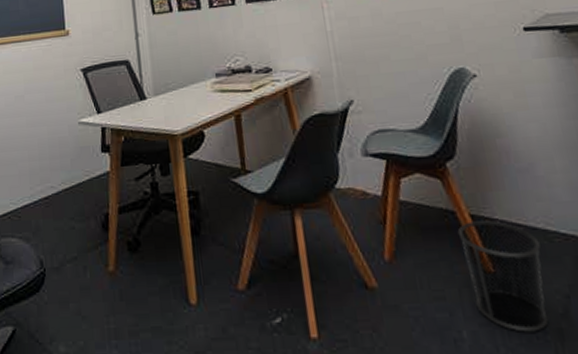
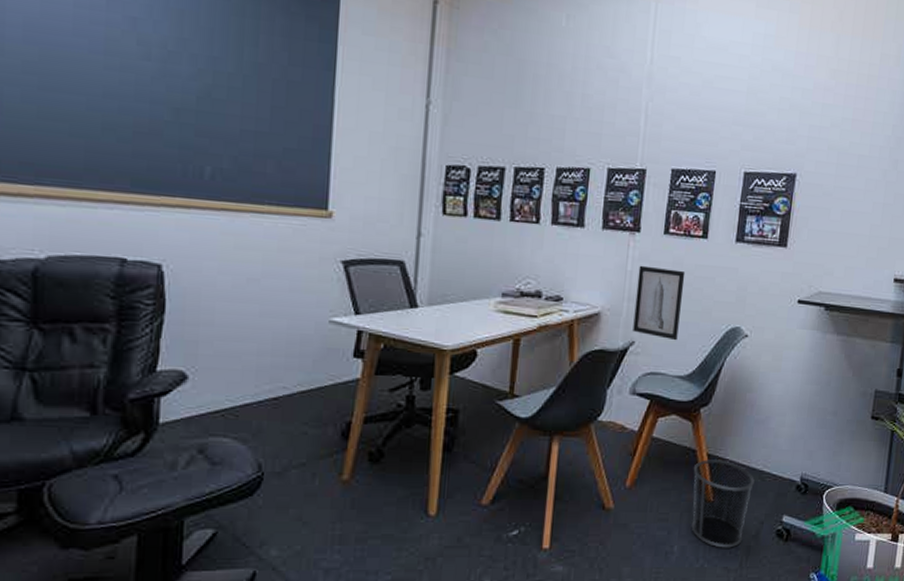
wall art: none [338,21,398,93] -> present [633,265,686,341]

